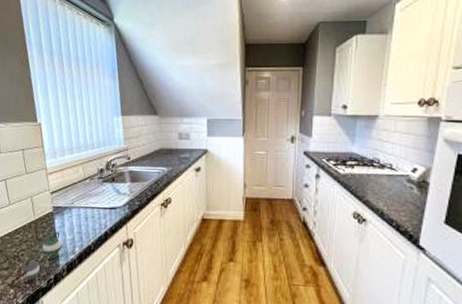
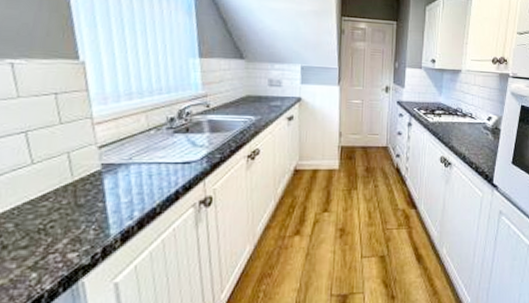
teapot: present [20,231,62,281] -> none [48,194,115,259]

